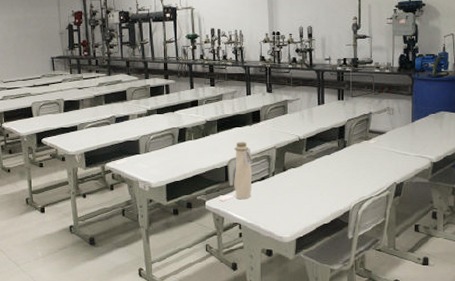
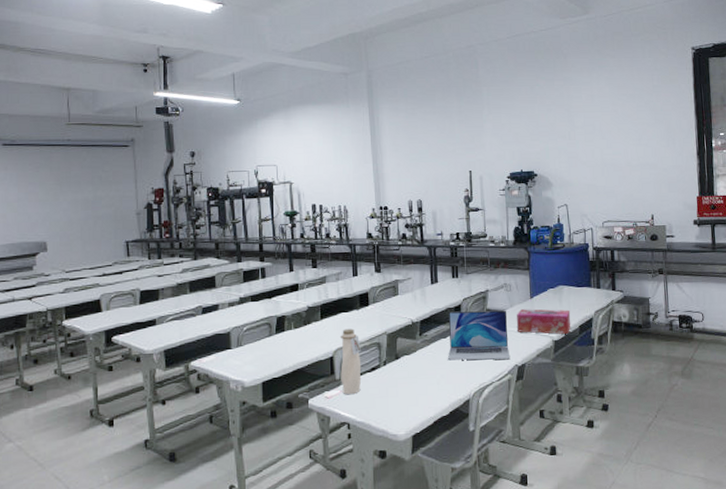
laptop: none [330,131,389,178] -> present [447,310,510,361]
tissue box: none [397,132,450,157] -> present [516,309,571,334]

